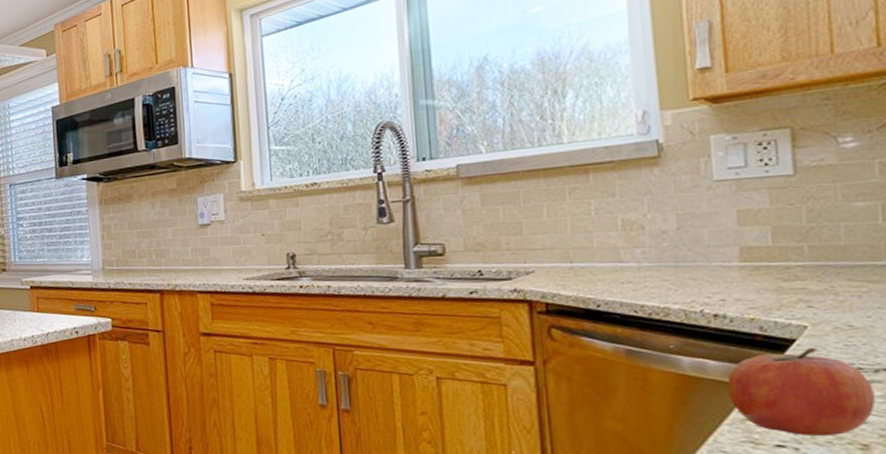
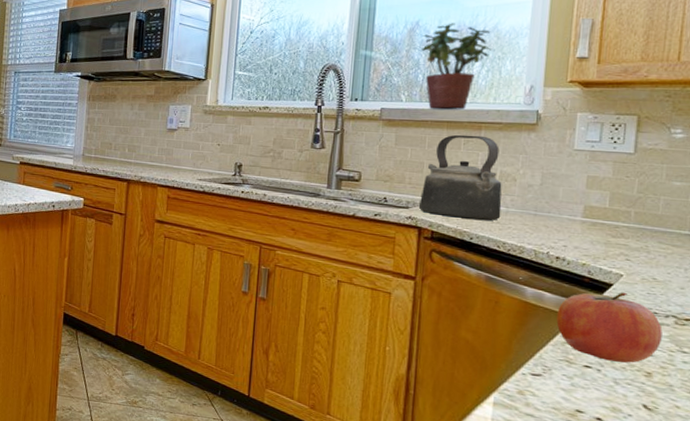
potted plant: none [495,51,586,158] -> present [422,23,492,111]
kettle: none [523,180,632,284] -> present [418,134,502,221]

